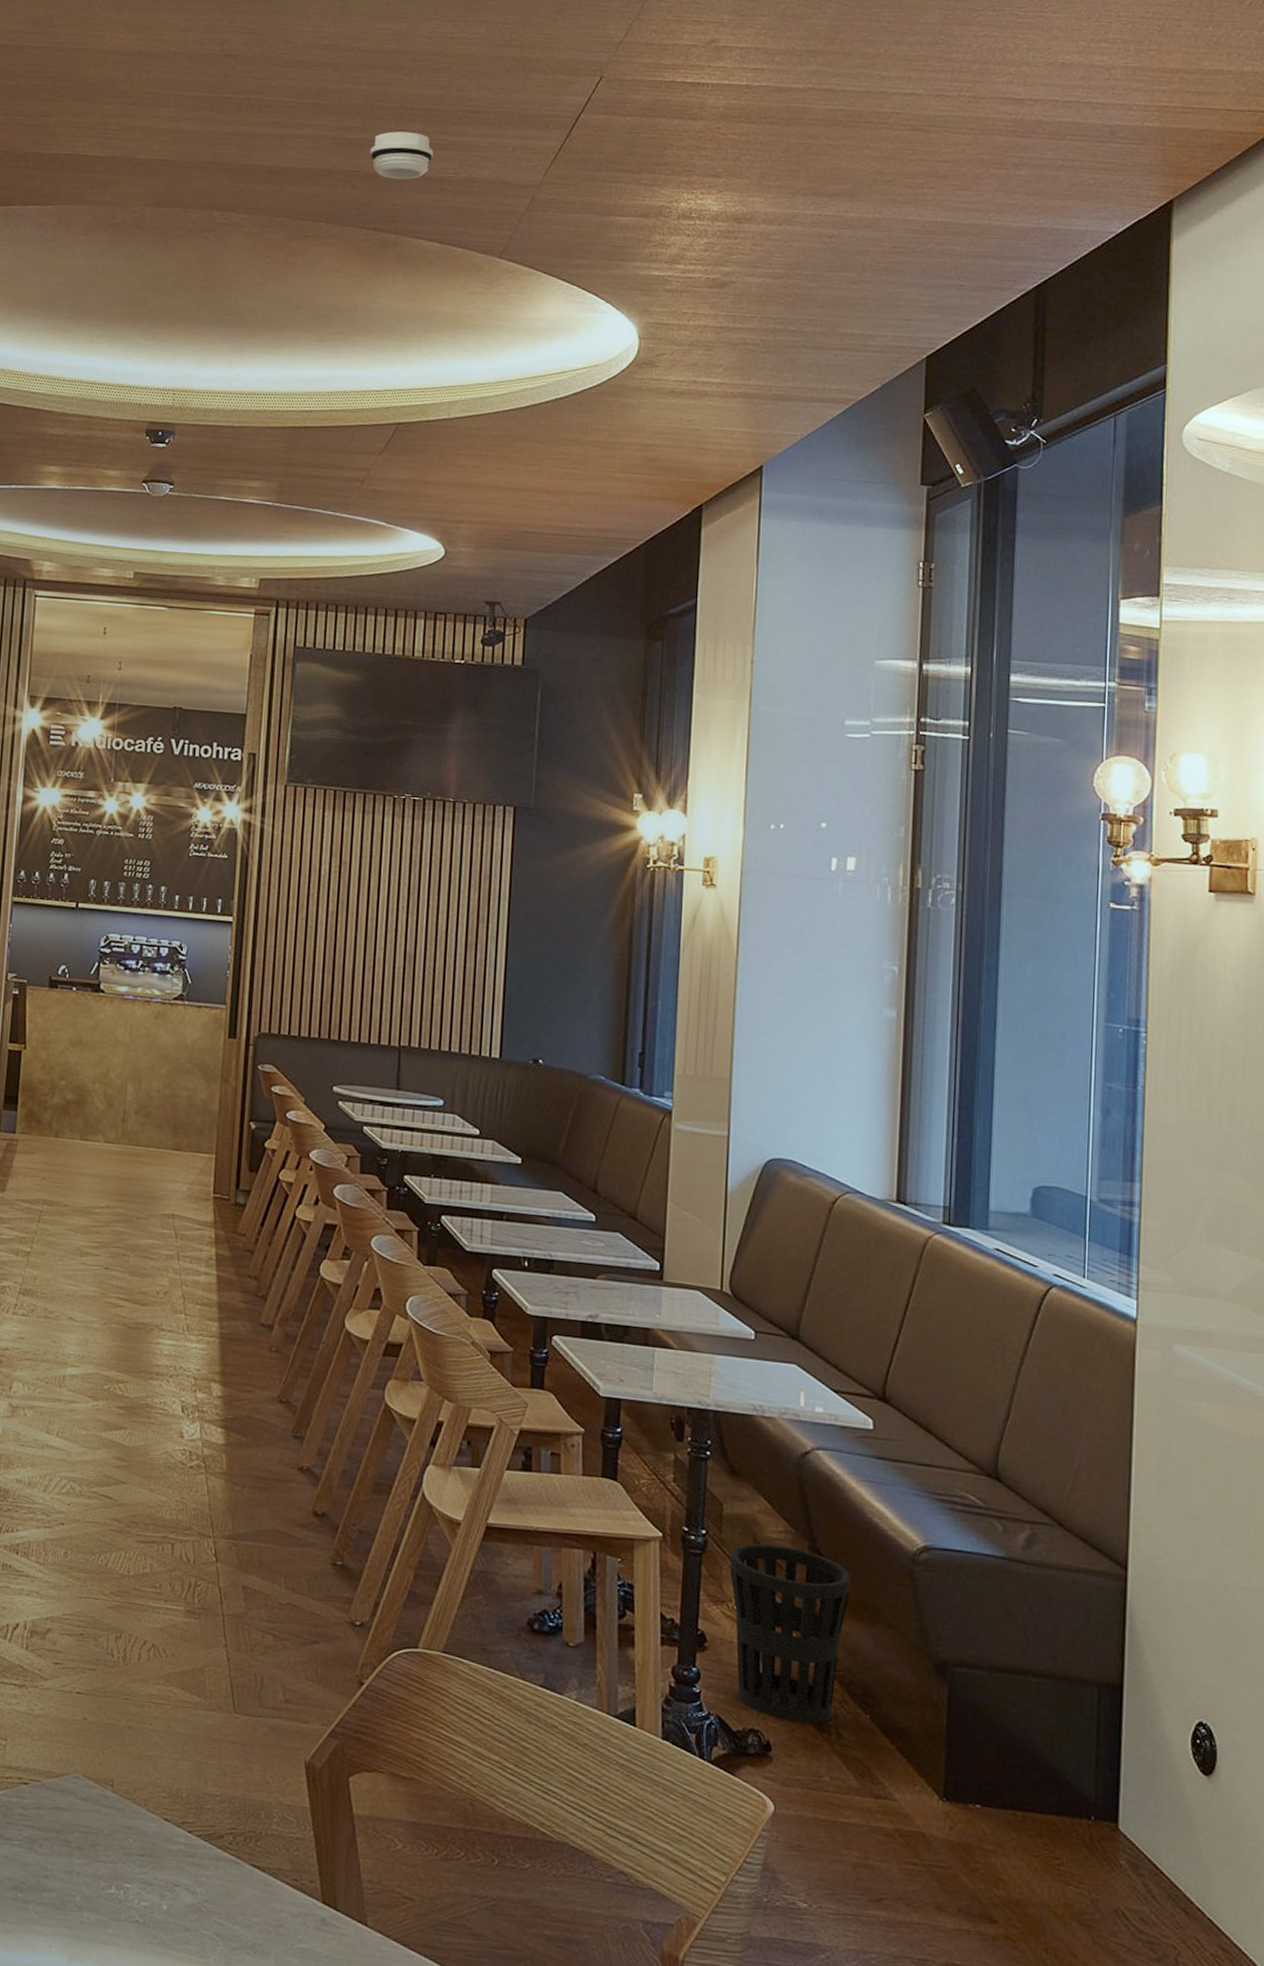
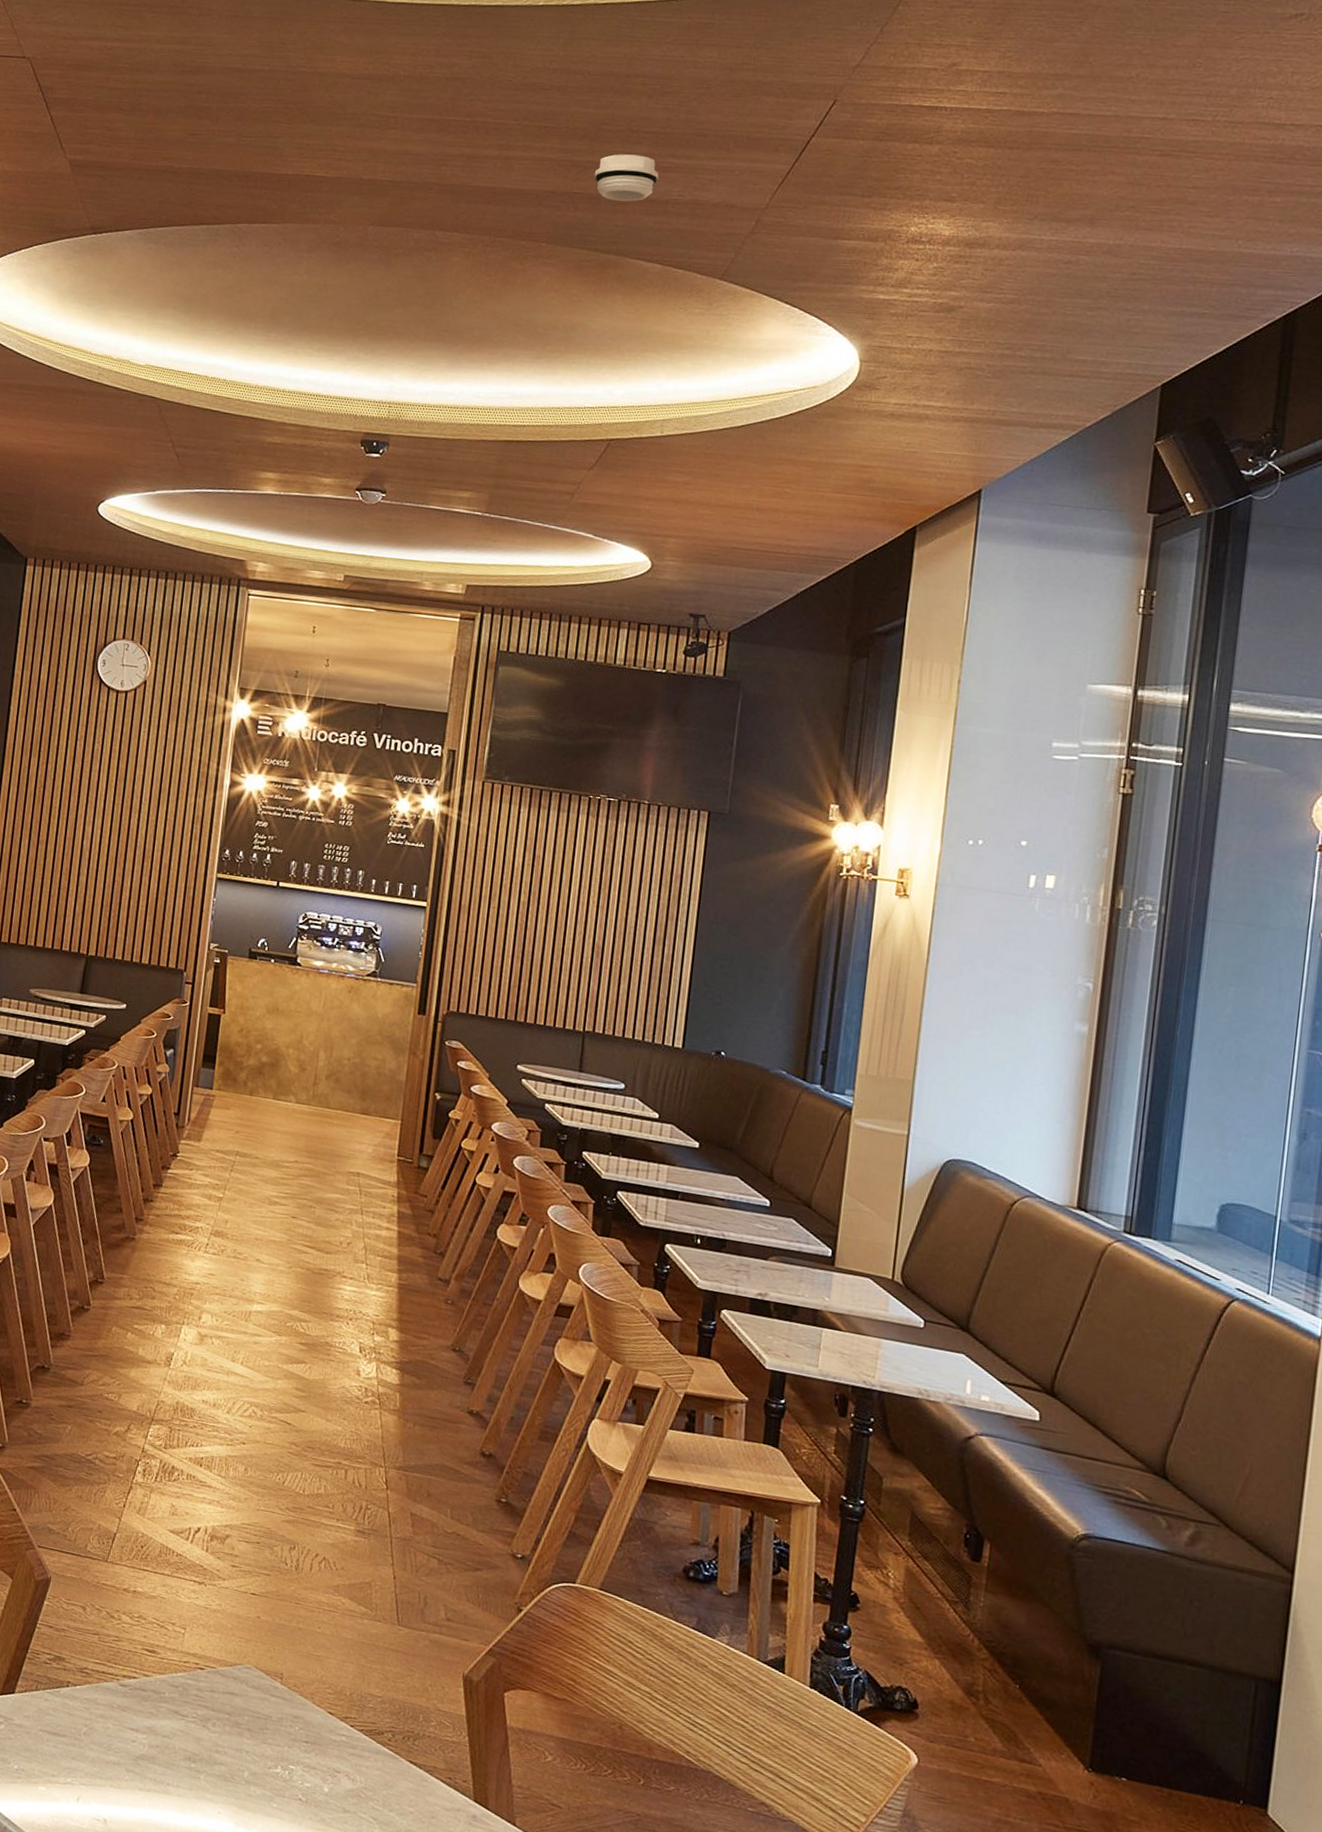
wastebasket: present [729,1543,851,1724] -> none [886,1516,1008,1689]

